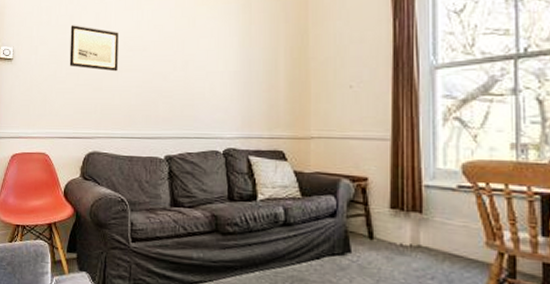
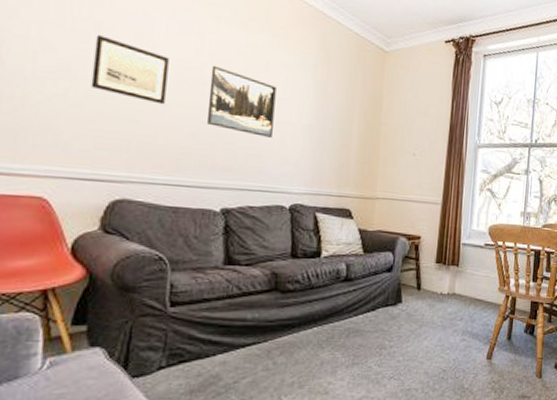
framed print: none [149,31,204,88] -> present [206,65,277,138]

